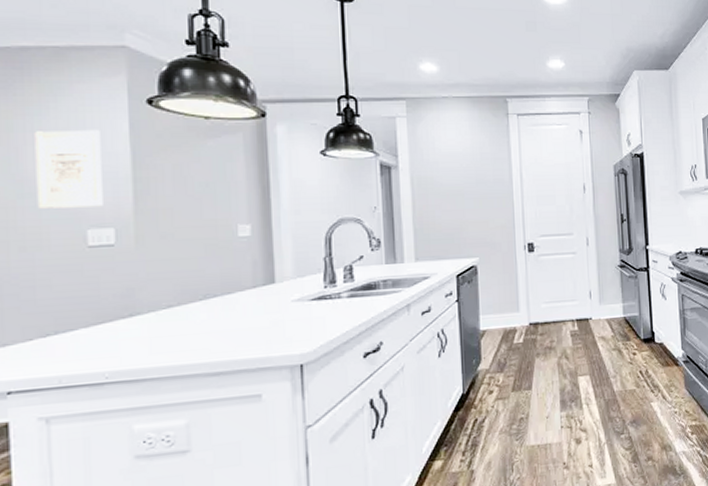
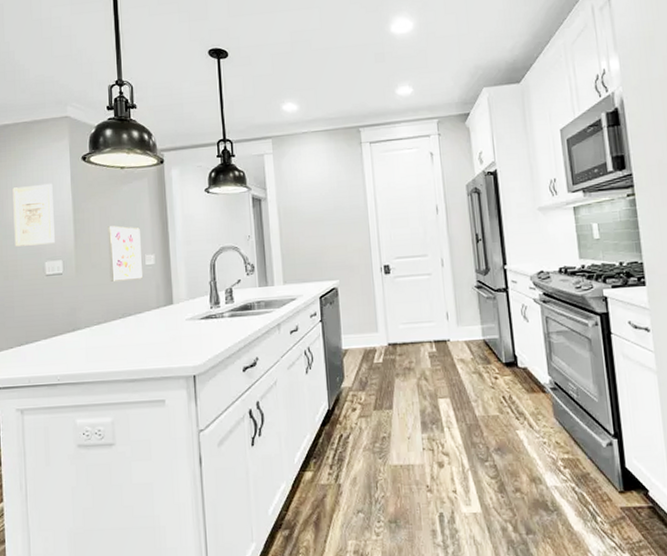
wall art: none [184,188,235,256] -> present [107,226,144,282]

